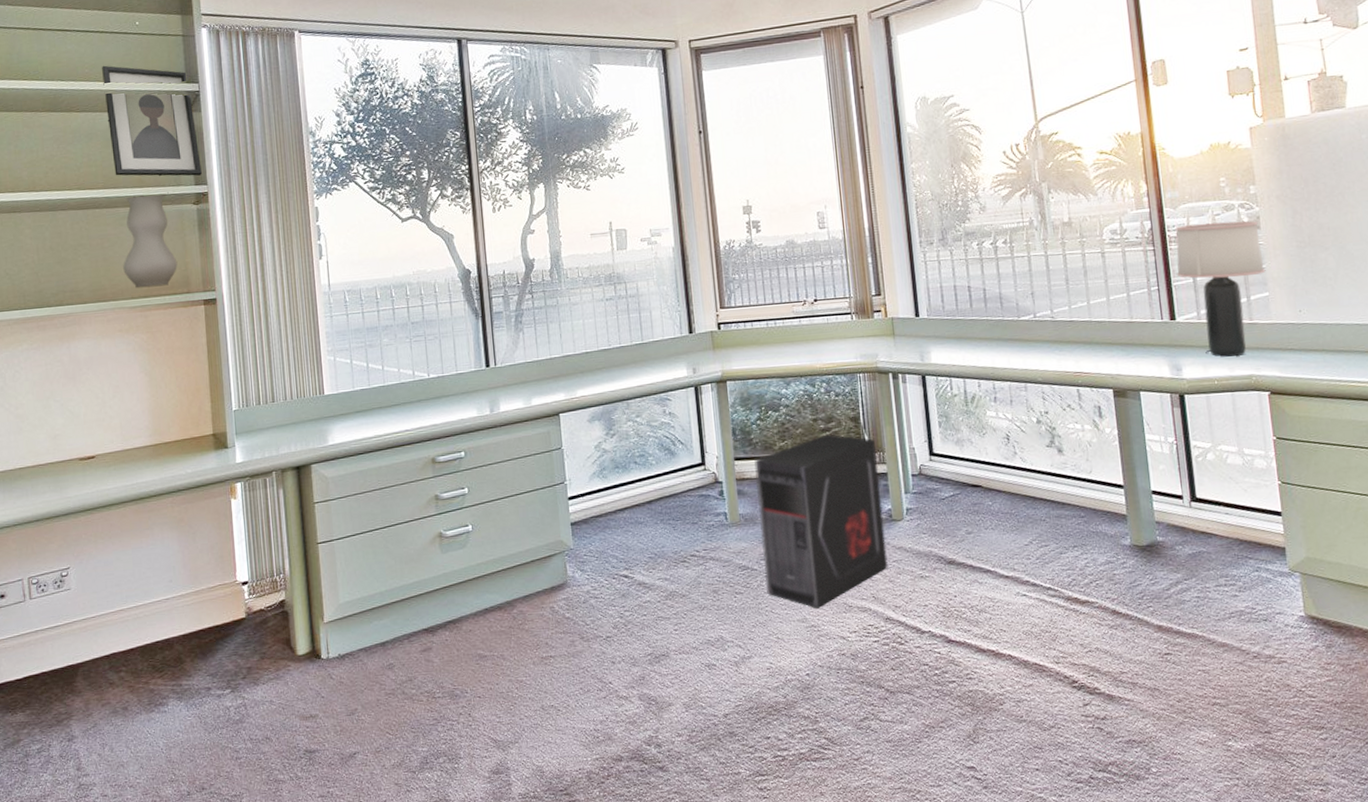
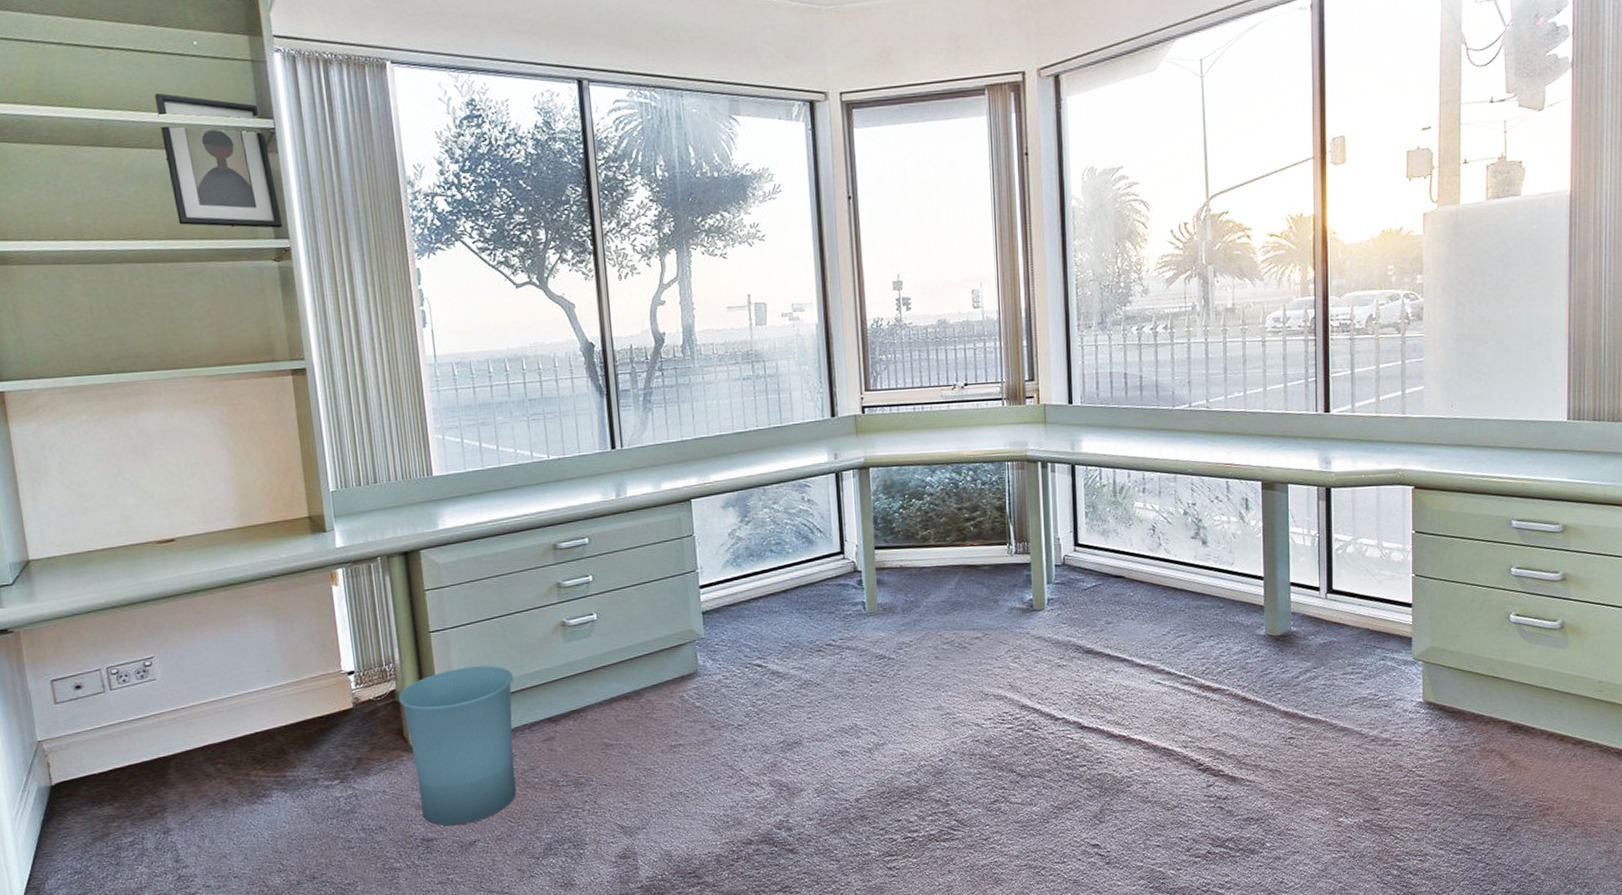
vase: present [123,192,178,289] -> none [191,245,259,355]
waste bin: none [287,576,395,737] -> present [398,665,517,826]
computer tower: present [754,434,888,608] -> none [895,523,1026,697]
table lamp: present [1175,221,1266,357] -> none [1335,311,1423,451]

